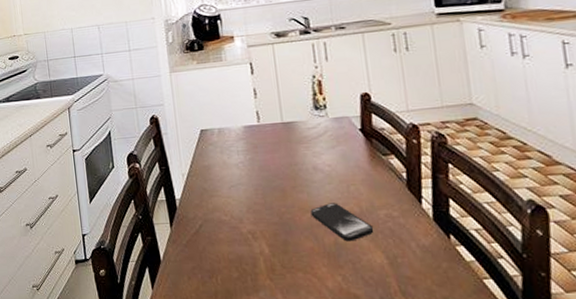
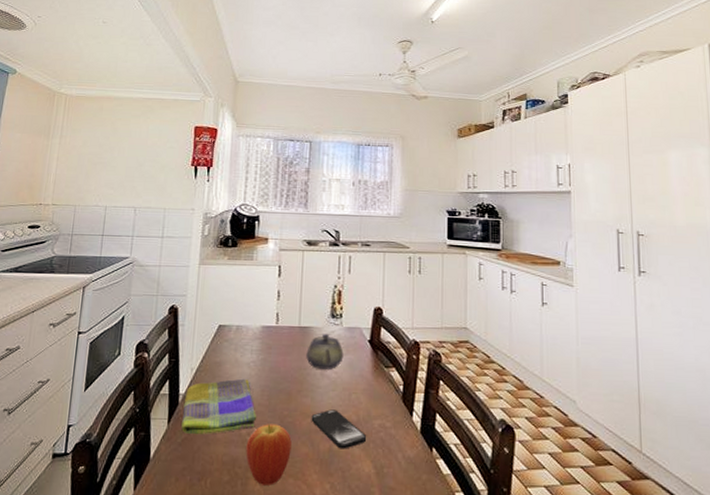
dish towel: none [181,179,254,235] -> present [181,378,256,434]
fruit: none [249,221,296,280] -> present [246,424,292,486]
teapot: none [294,127,335,164] -> present [306,334,344,369]

